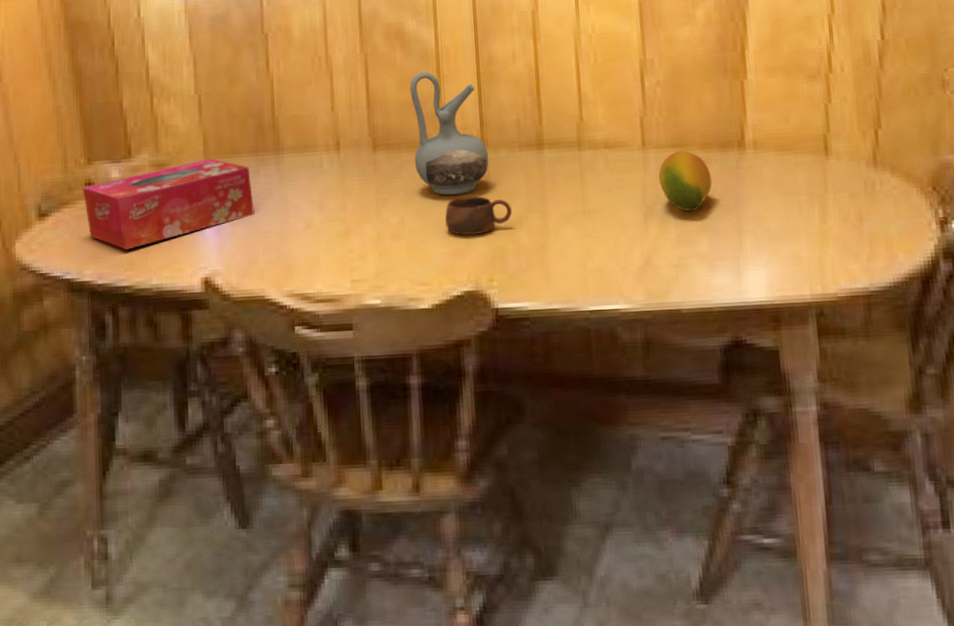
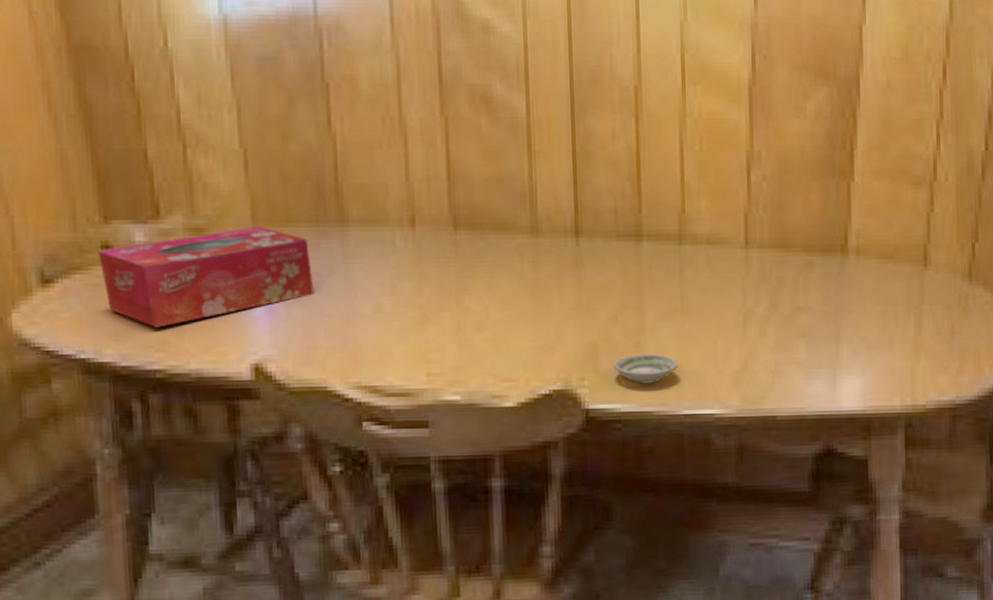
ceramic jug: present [410,71,489,195] -> none [497,144,583,285]
cup: present [445,196,513,235] -> none [534,287,607,329]
saucer: none [520,253,582,283] -> present [613,353,678,384]
fruit: present [658,150,712,211] -> none [760,251,813,316]

